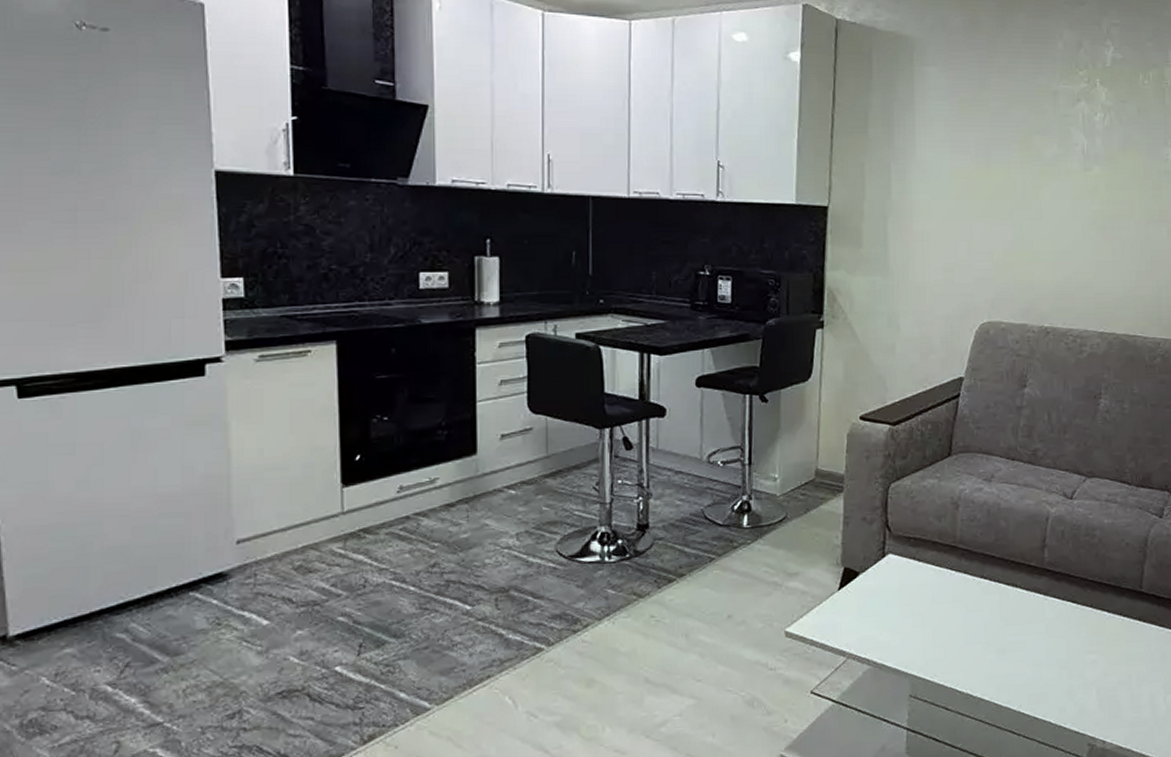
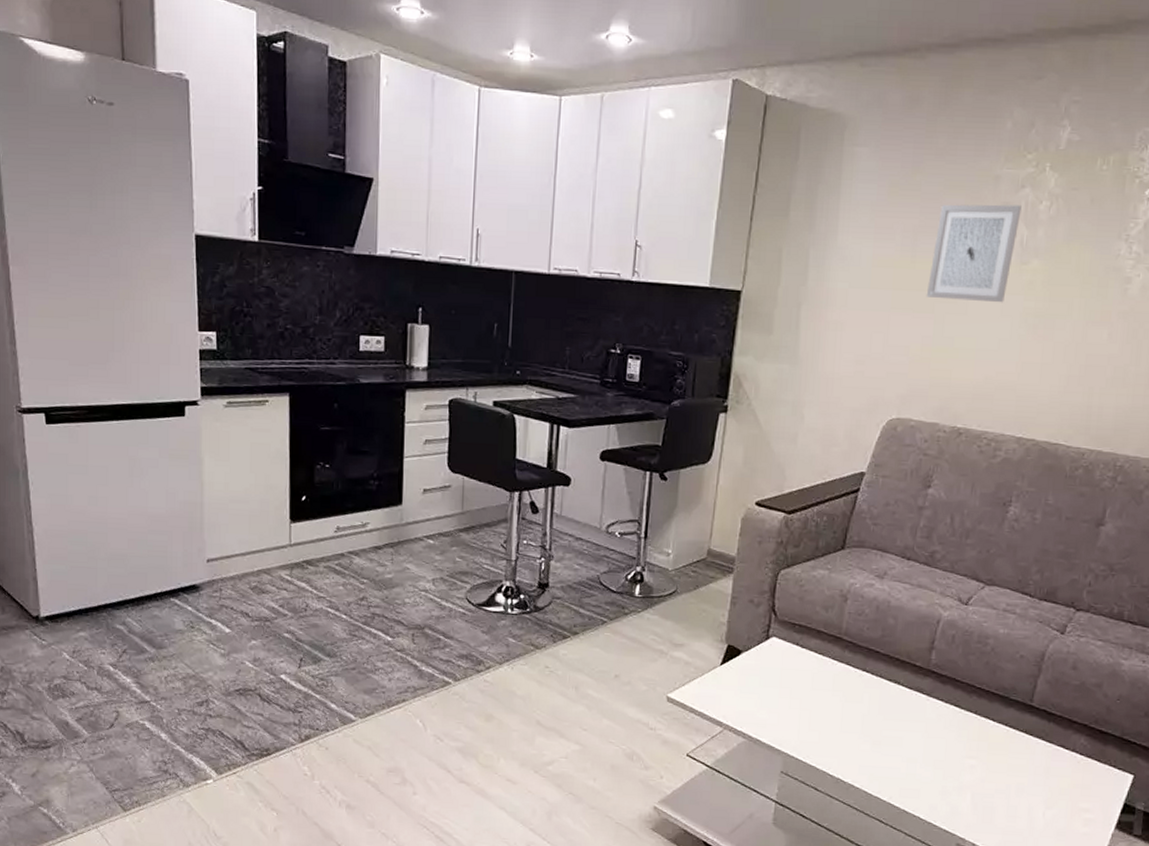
wall art: none [1003,117,1080,207] -> present [926,204,1022,303]

